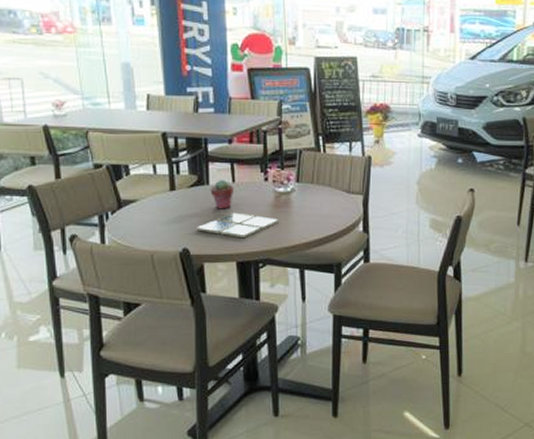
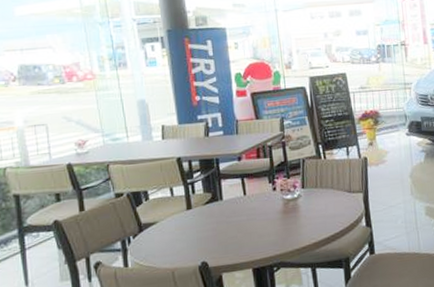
drink coaster: present [195,212,278,239] -> none [212,222,289,246]
potted succulent: present [210,179,233,210] -> none [224,193,246,222]

